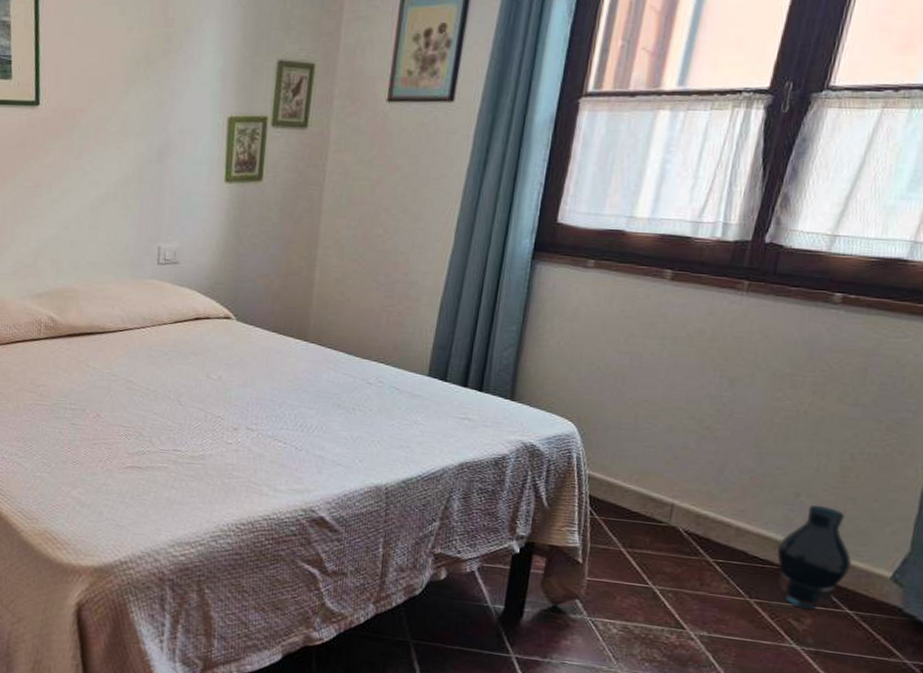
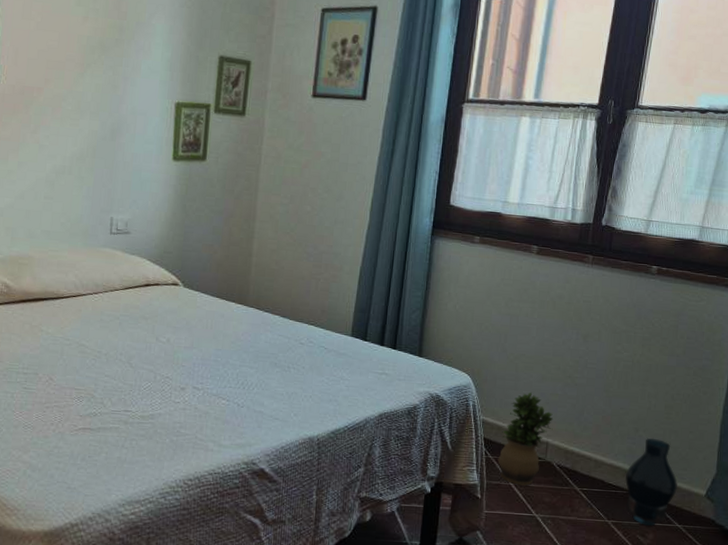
potted plant: none [606,444,683,553] -> present [498,392,554,486]

